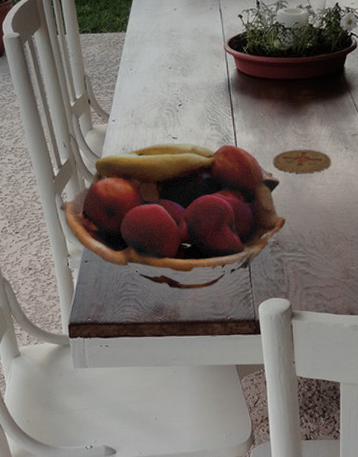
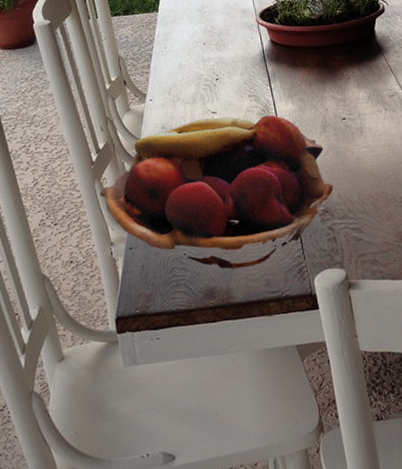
coaster: present [273,149,331,173] -> none [314,113,372,139]

